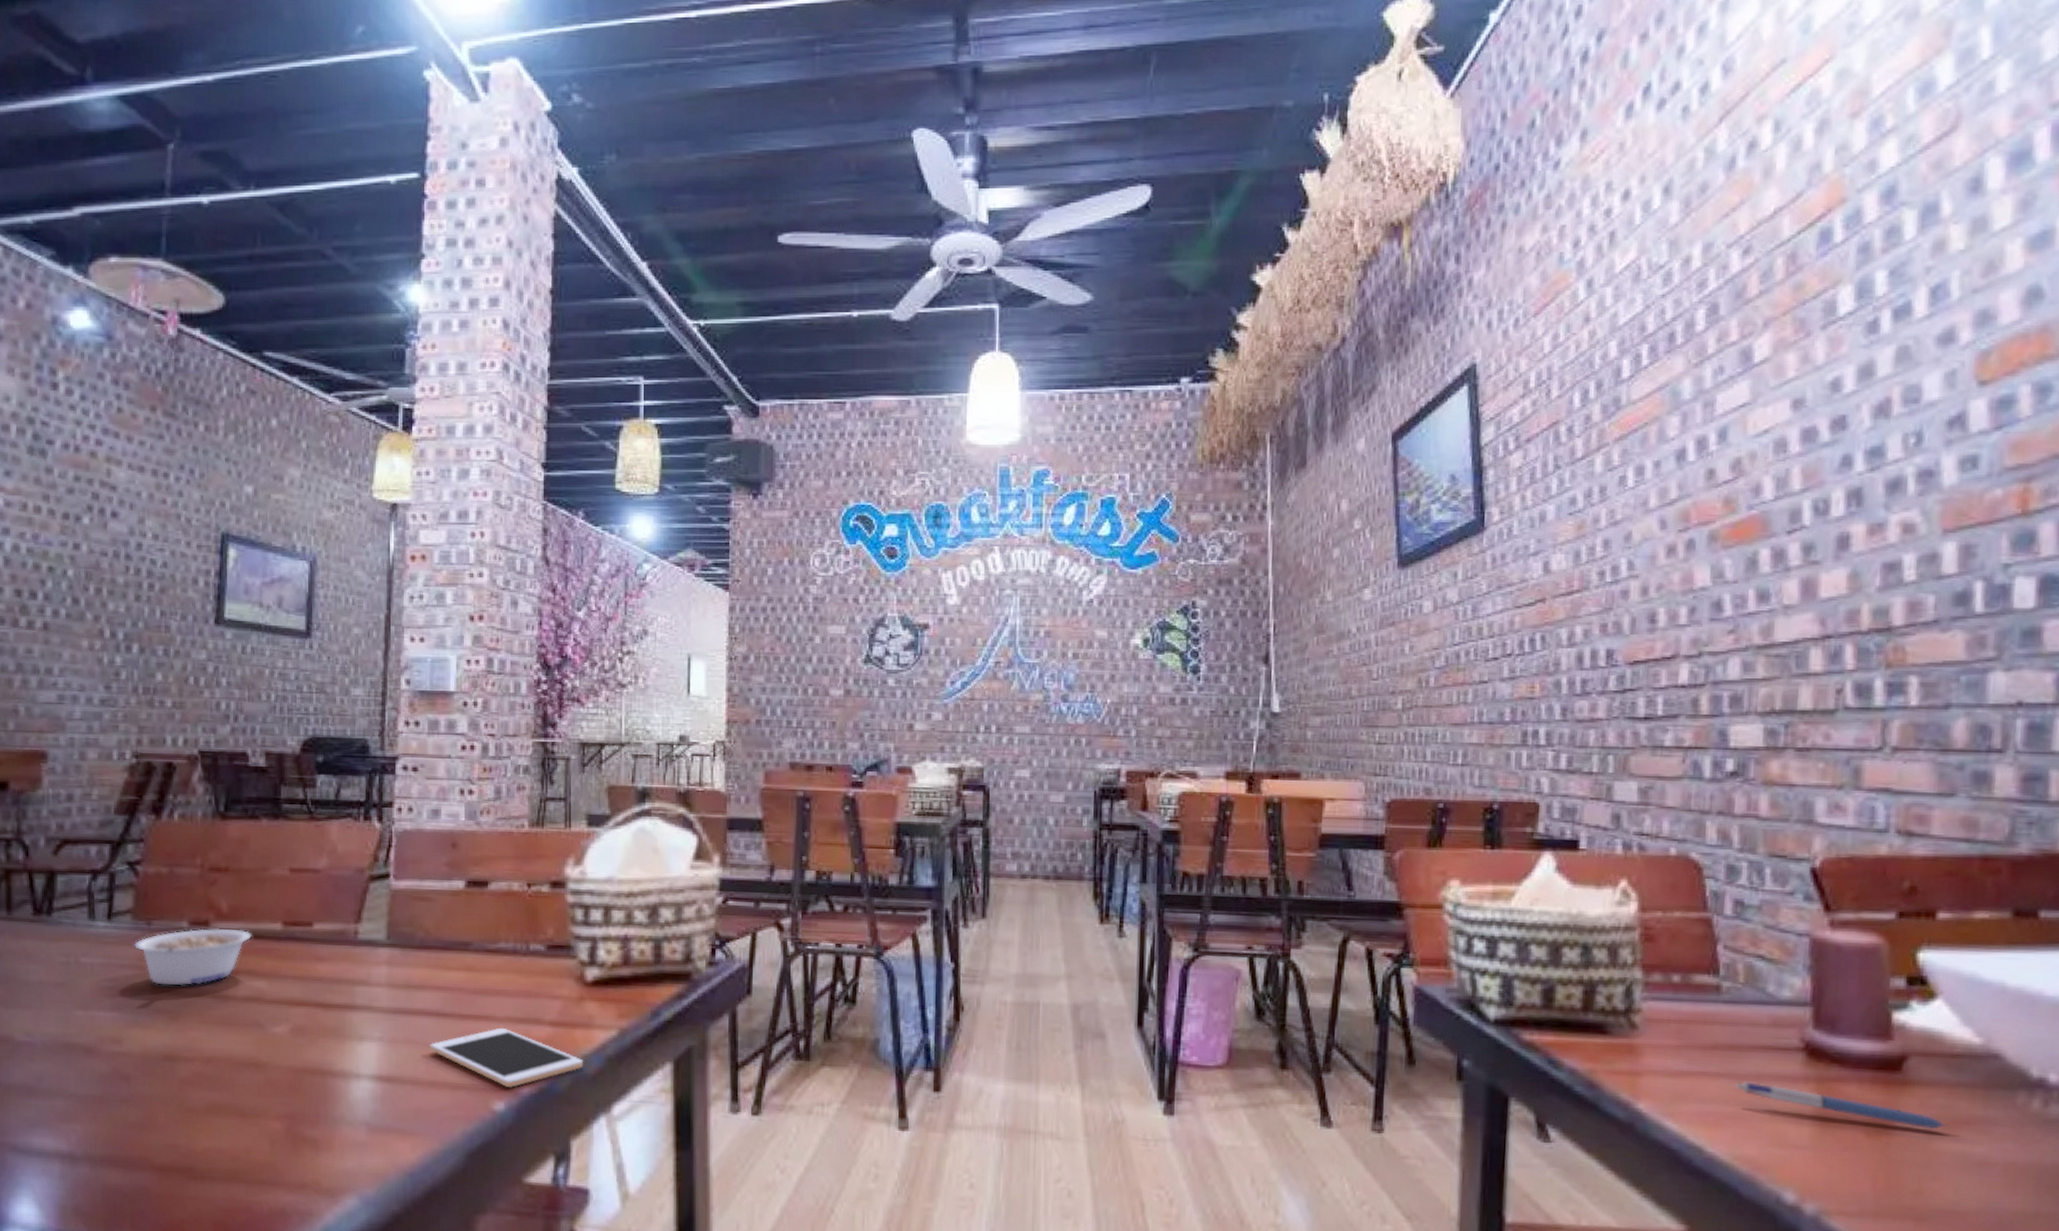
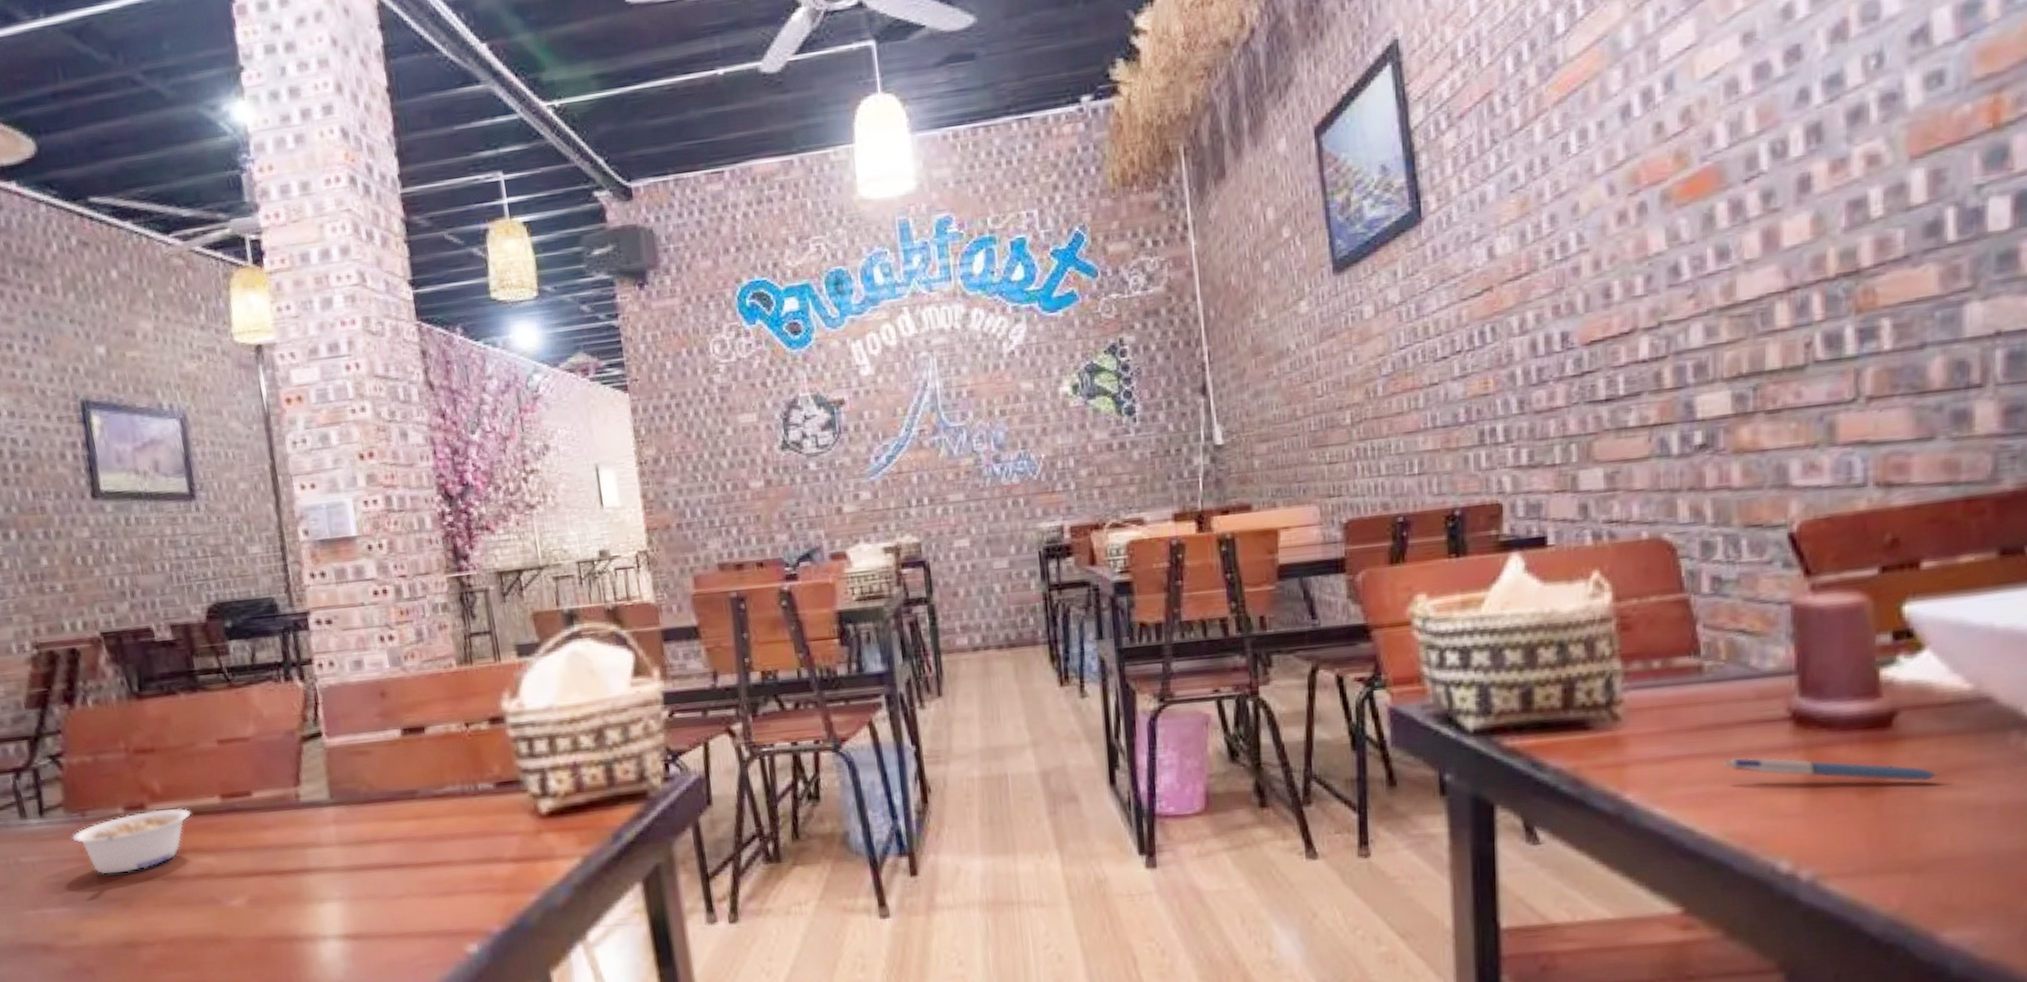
cell phone: present [430,1027,584,1088] -> none [392,870,552,929]

